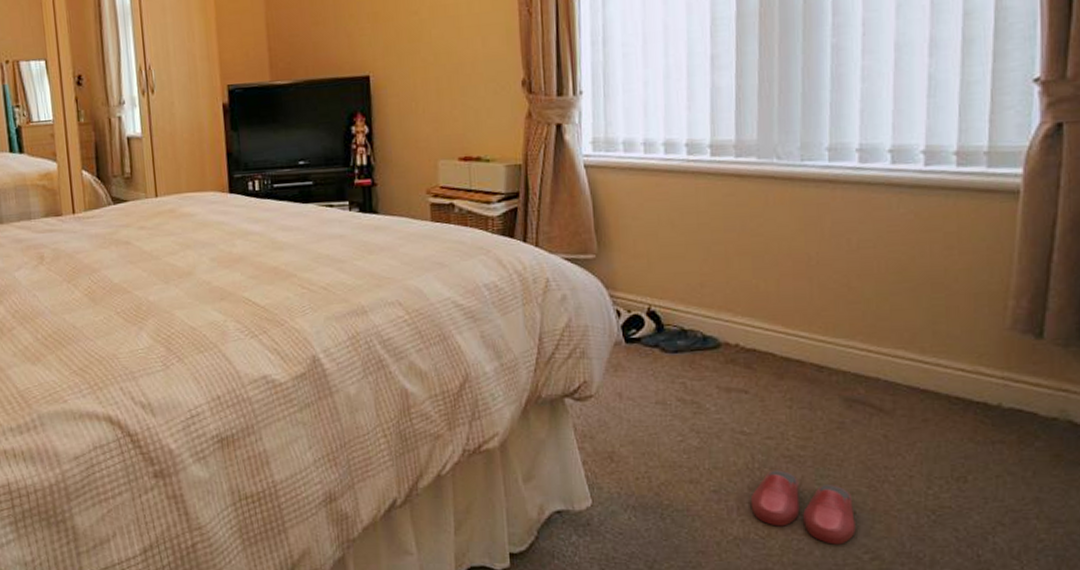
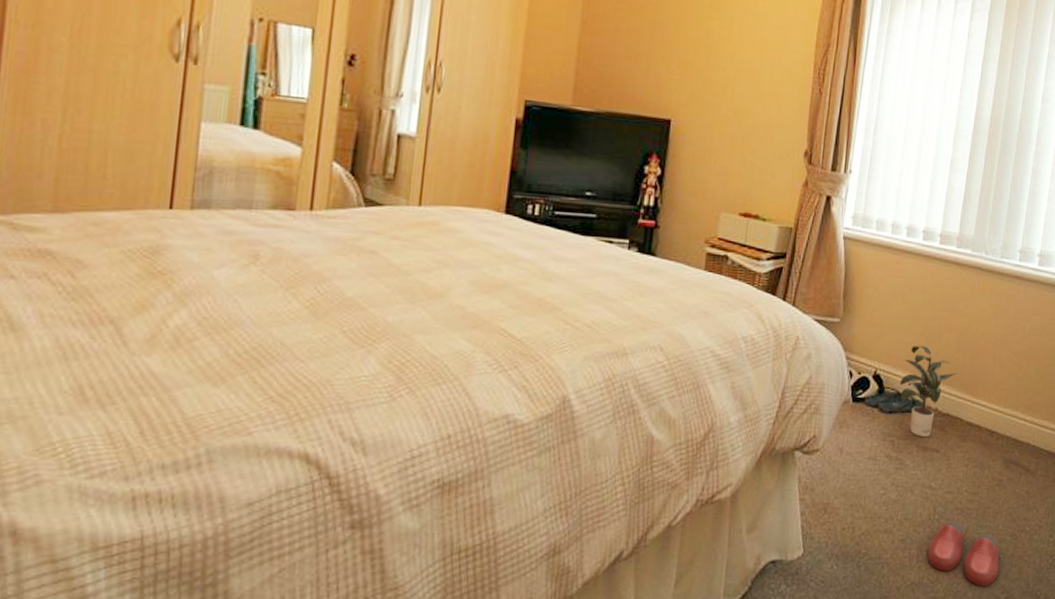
potted plant: none [682,274,760,377] -> present [899,346,958,437]

